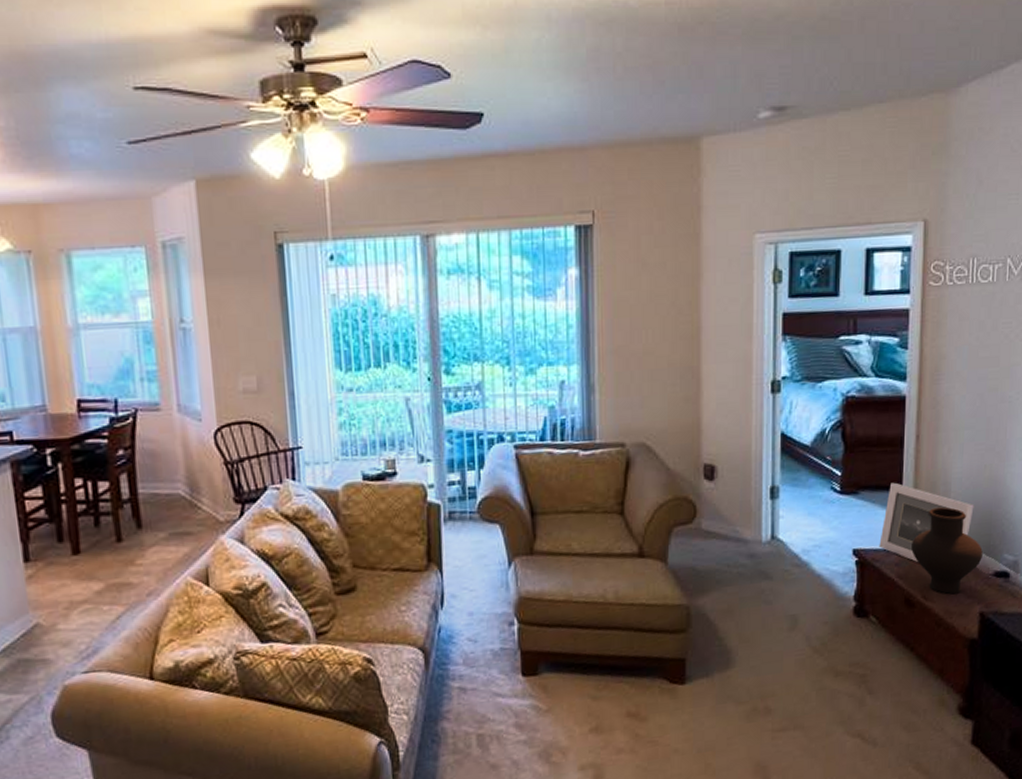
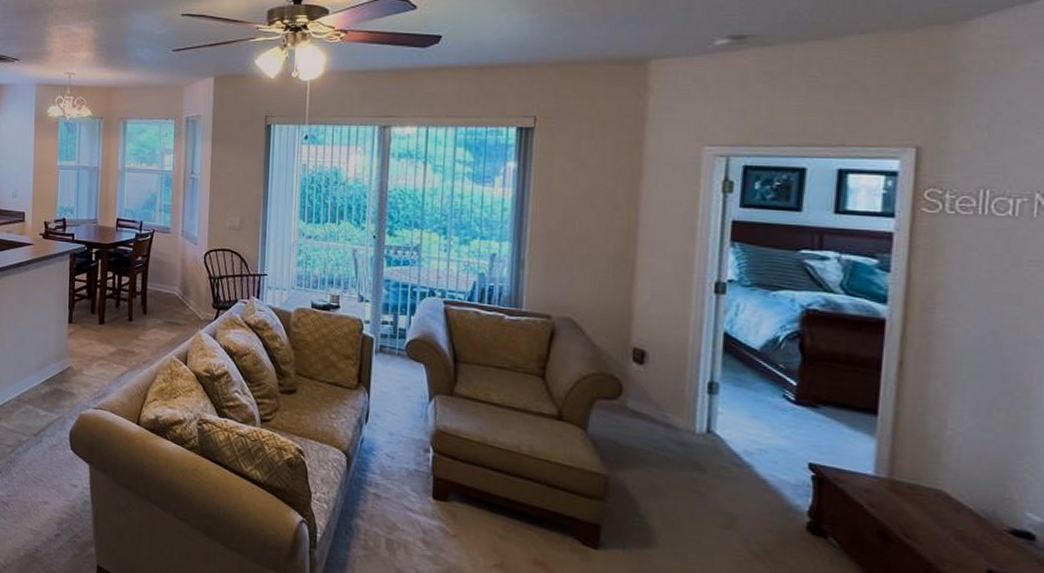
picture frame: present [879,482,974,563] -> none [844,404,982,496]
vase: present [911,507,983,595] -> none [888,441,993,542]

